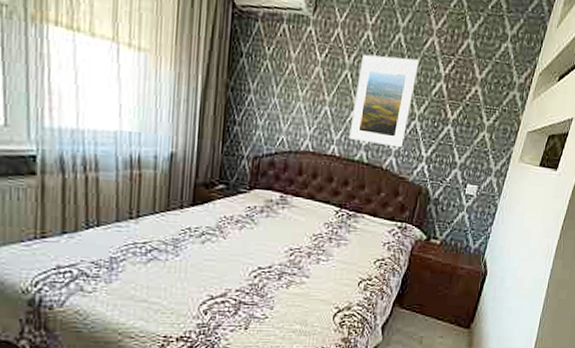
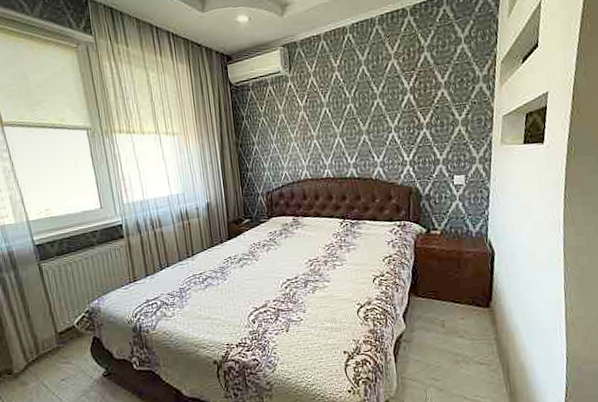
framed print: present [349,54,419,148] -> none [335,82,386,162]

